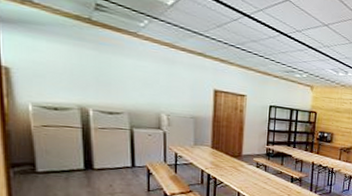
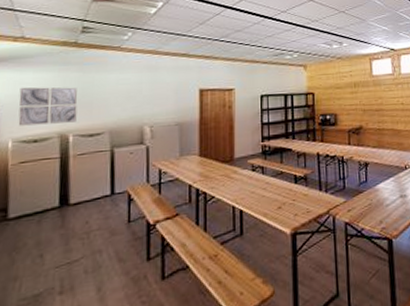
wall art: none [34,54,95,98] -> present [18,87,78,126]

